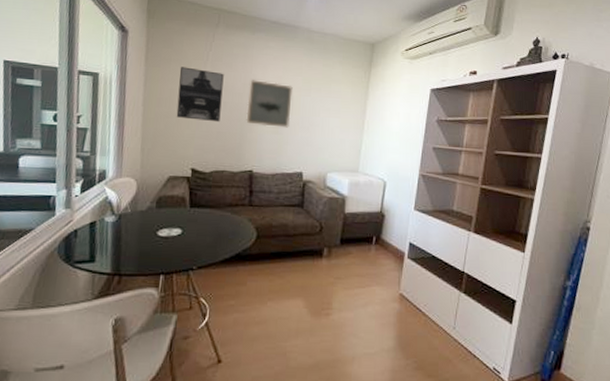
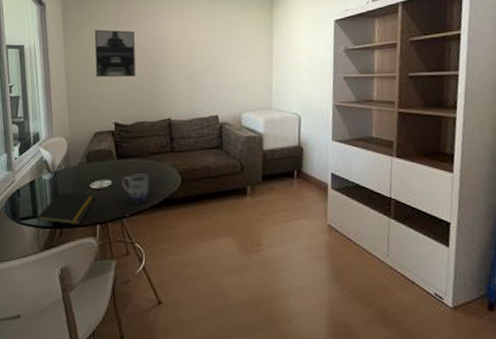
notepad: none [92,236,162,274] -> present [36,191,96,228]
mug: none [192,225,223,255] -> present [122,173,150,203]
wall art: present [246,80,293,128] -> none [159,33,200,76]

